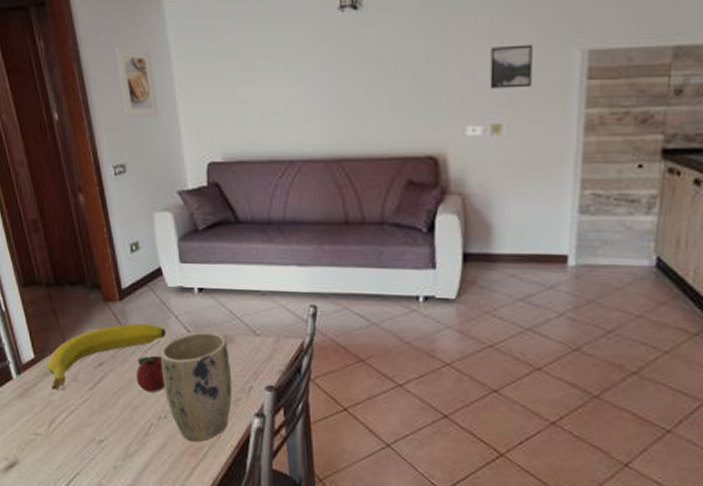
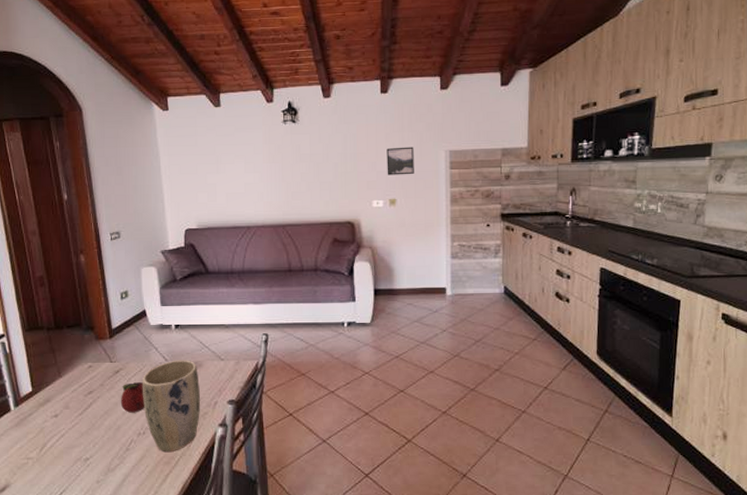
banana: present [46,323,167,389] -> none [42,356,148,417]
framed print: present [114,46,159,117] -> none [115,146,148,197]

